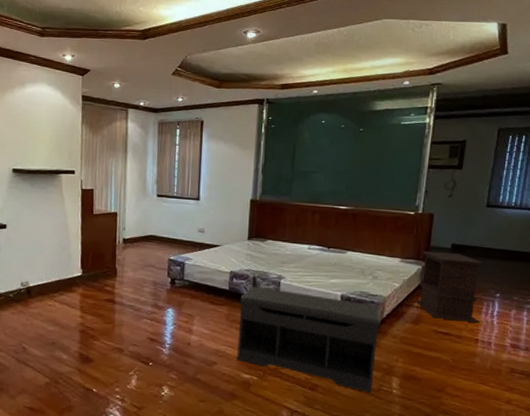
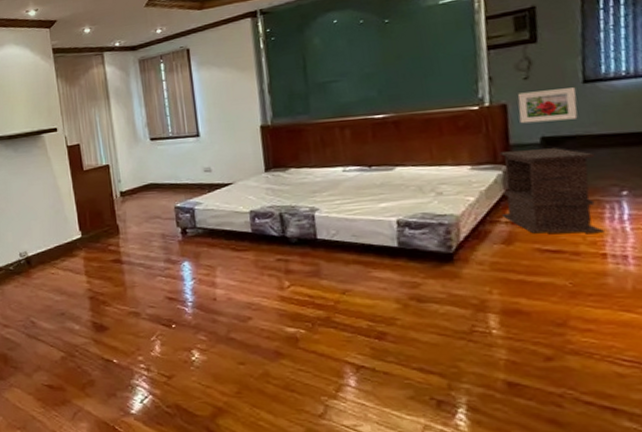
bench: present [237,286,380,394] -> none [267,224,462,337]
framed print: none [440,207,481,234] -> present [517,87,578,124]

